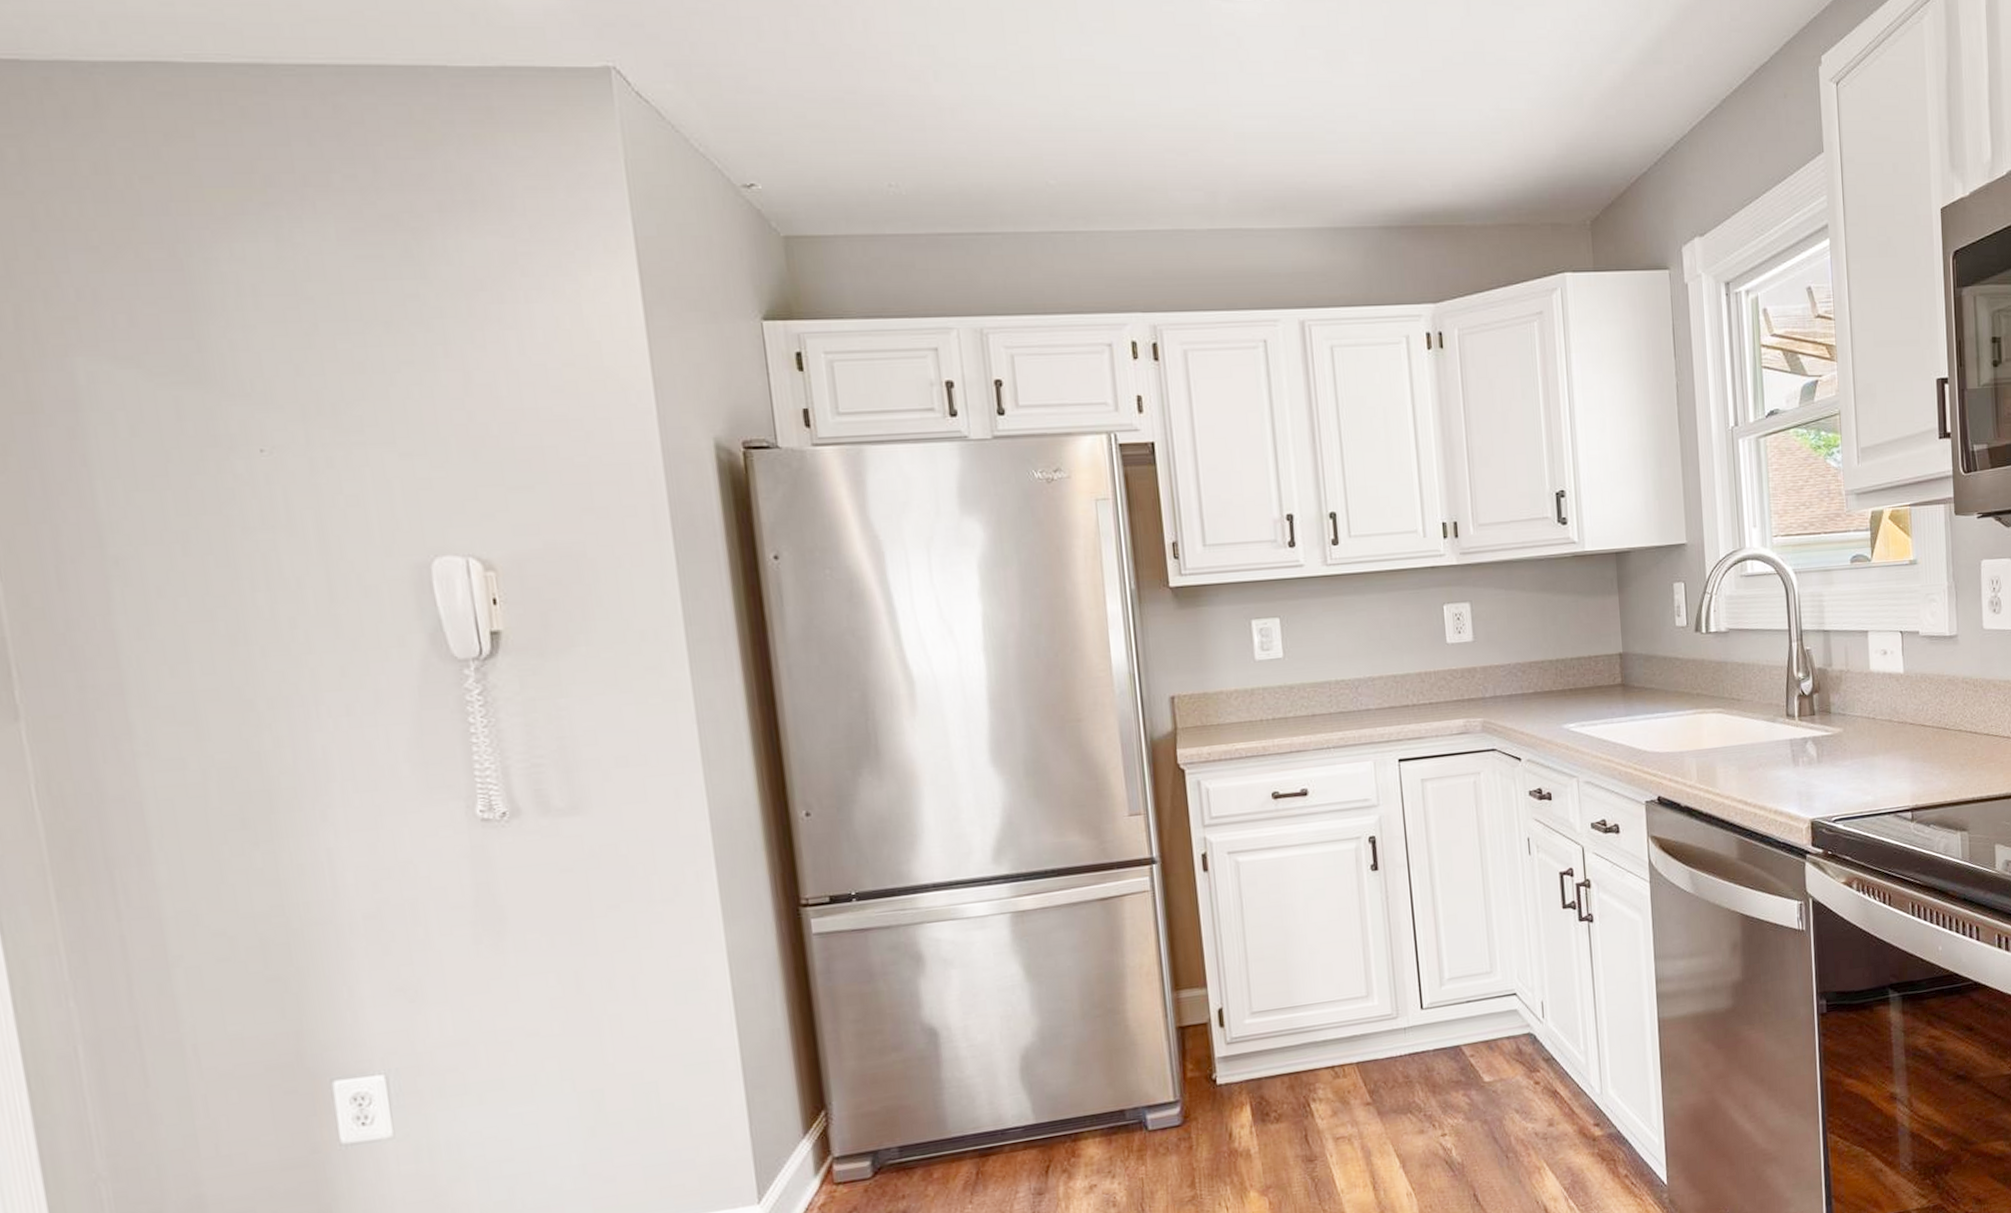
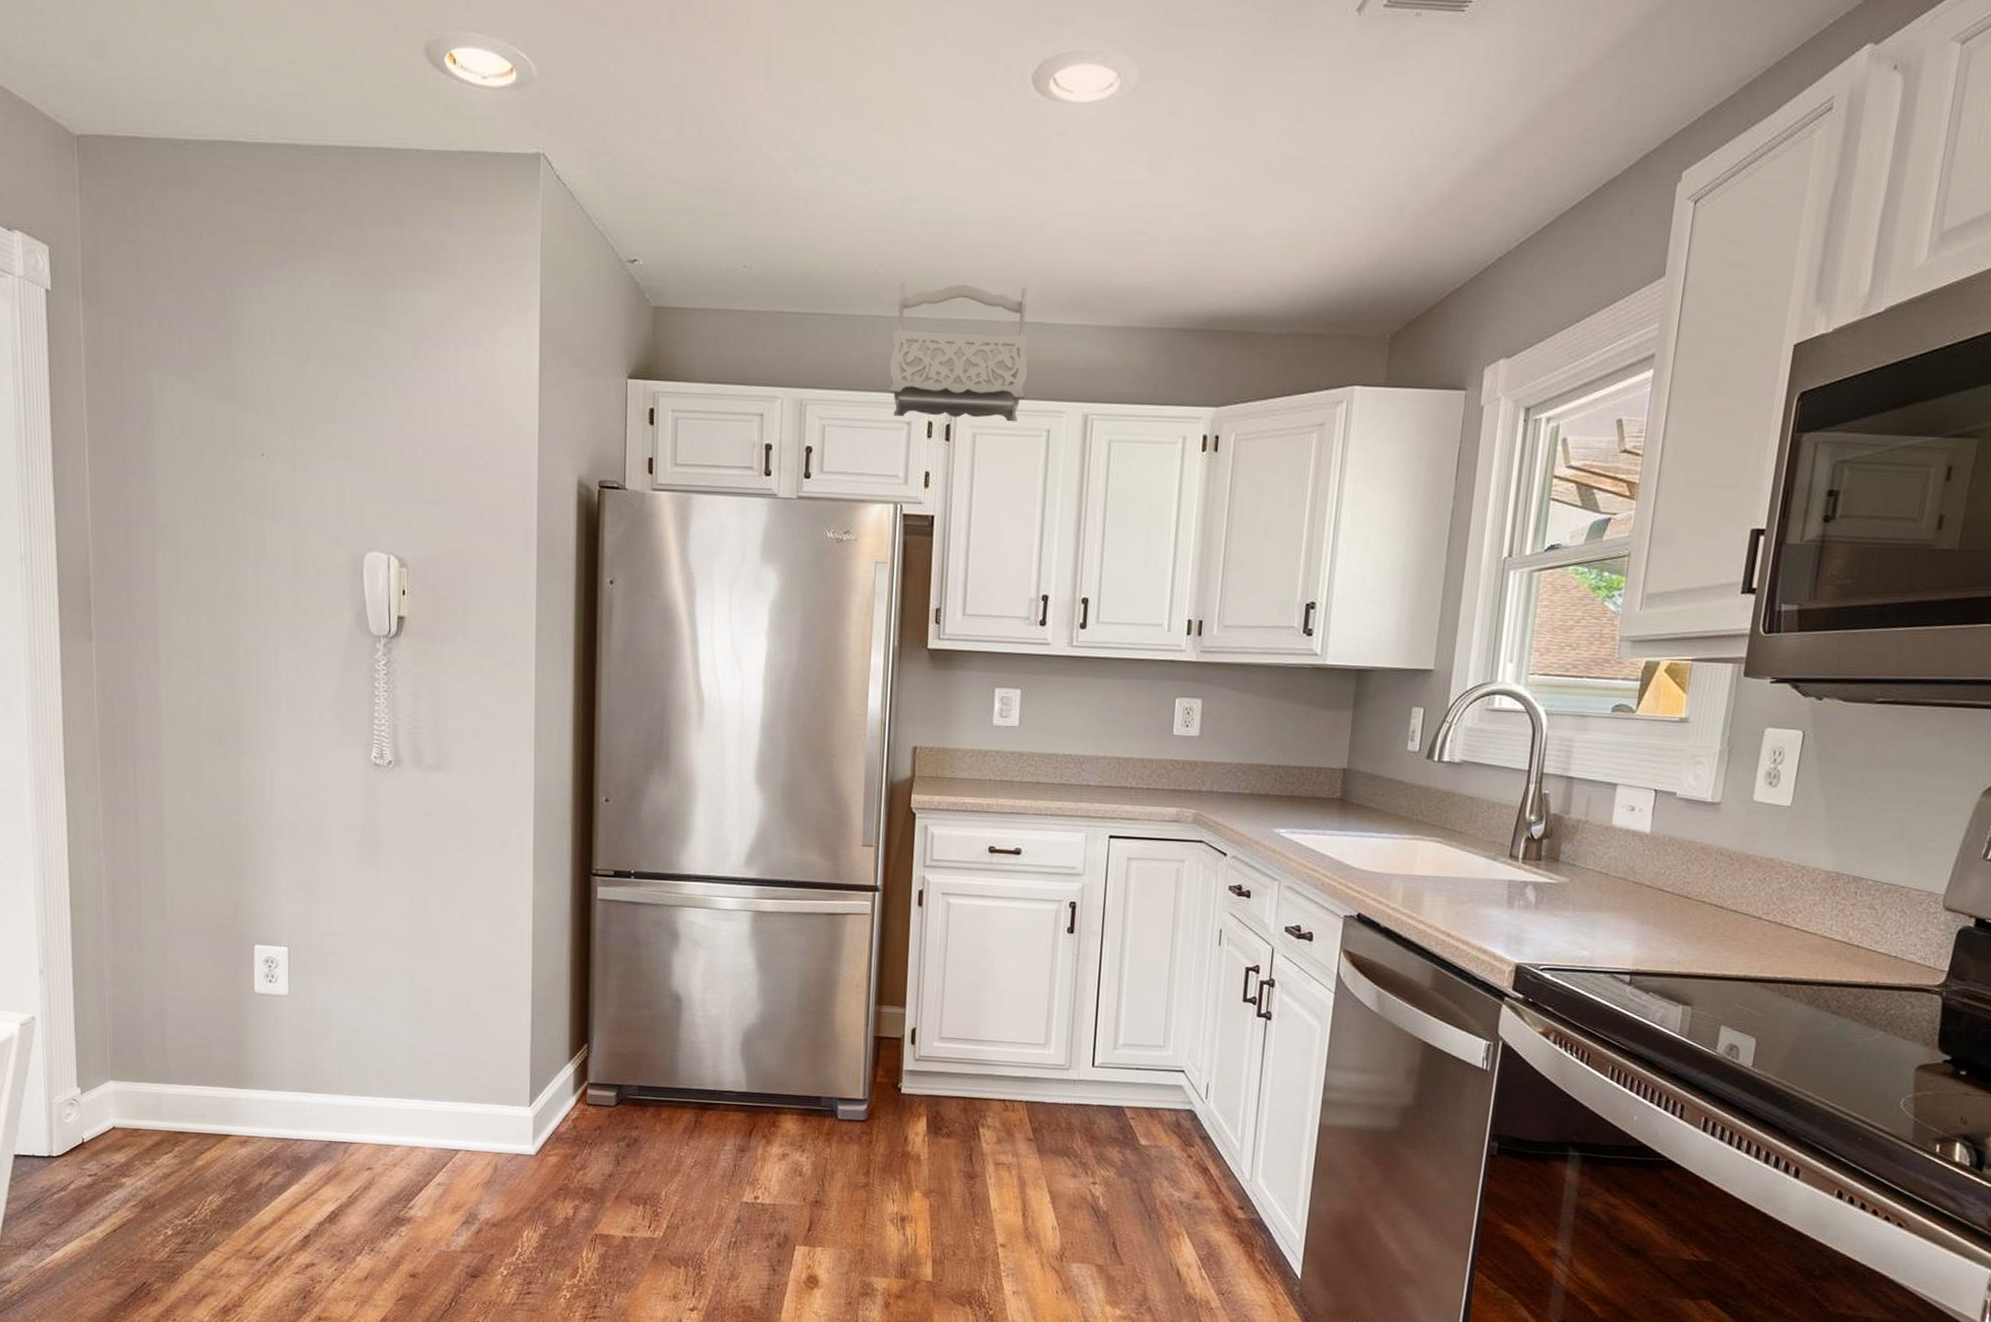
decorative basket: none [1076,193,1235,338] -> present [889,282,1028,422]

